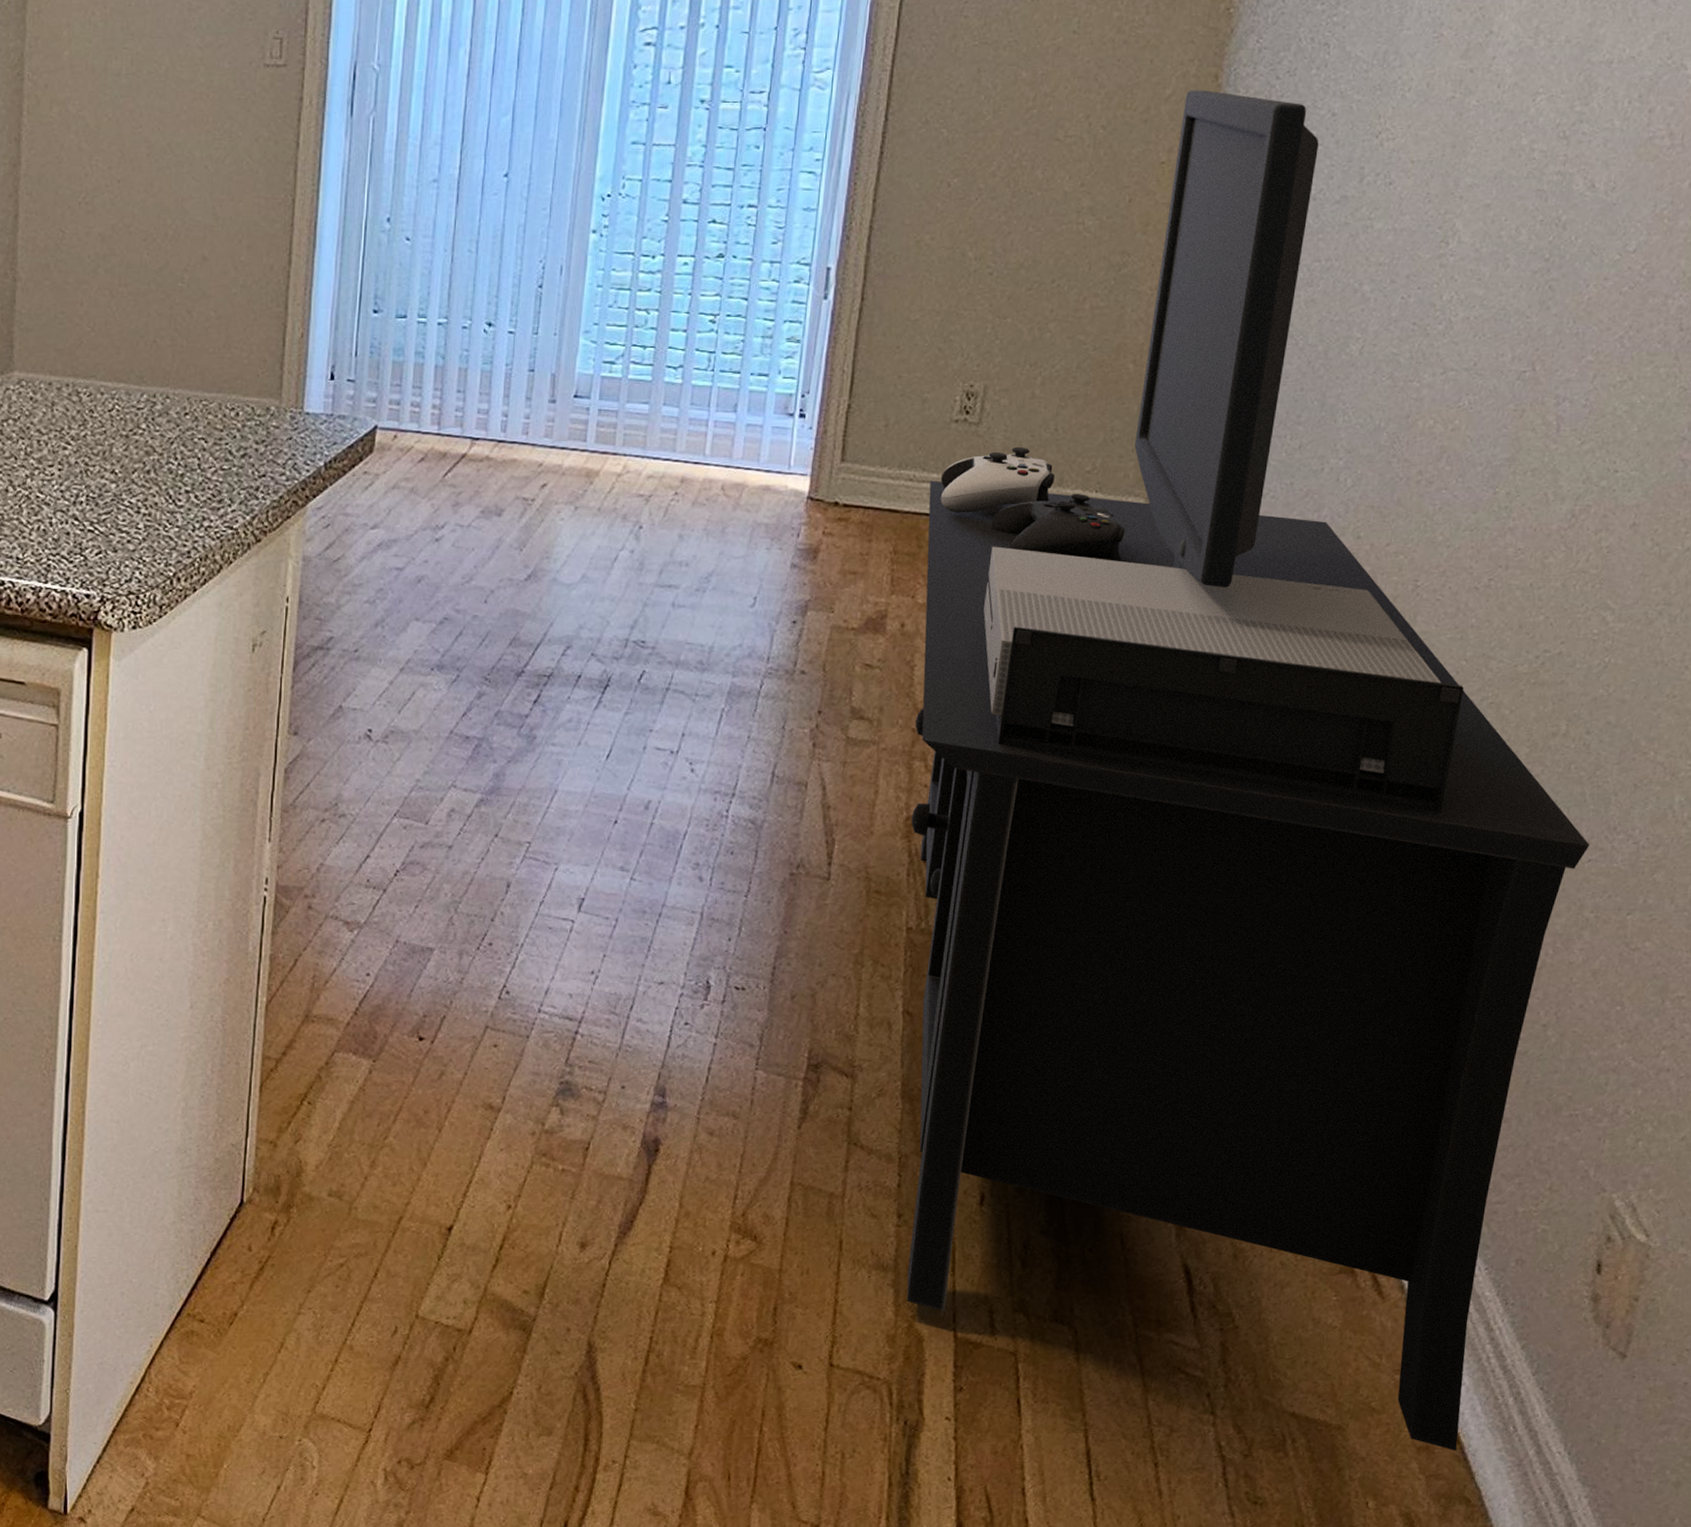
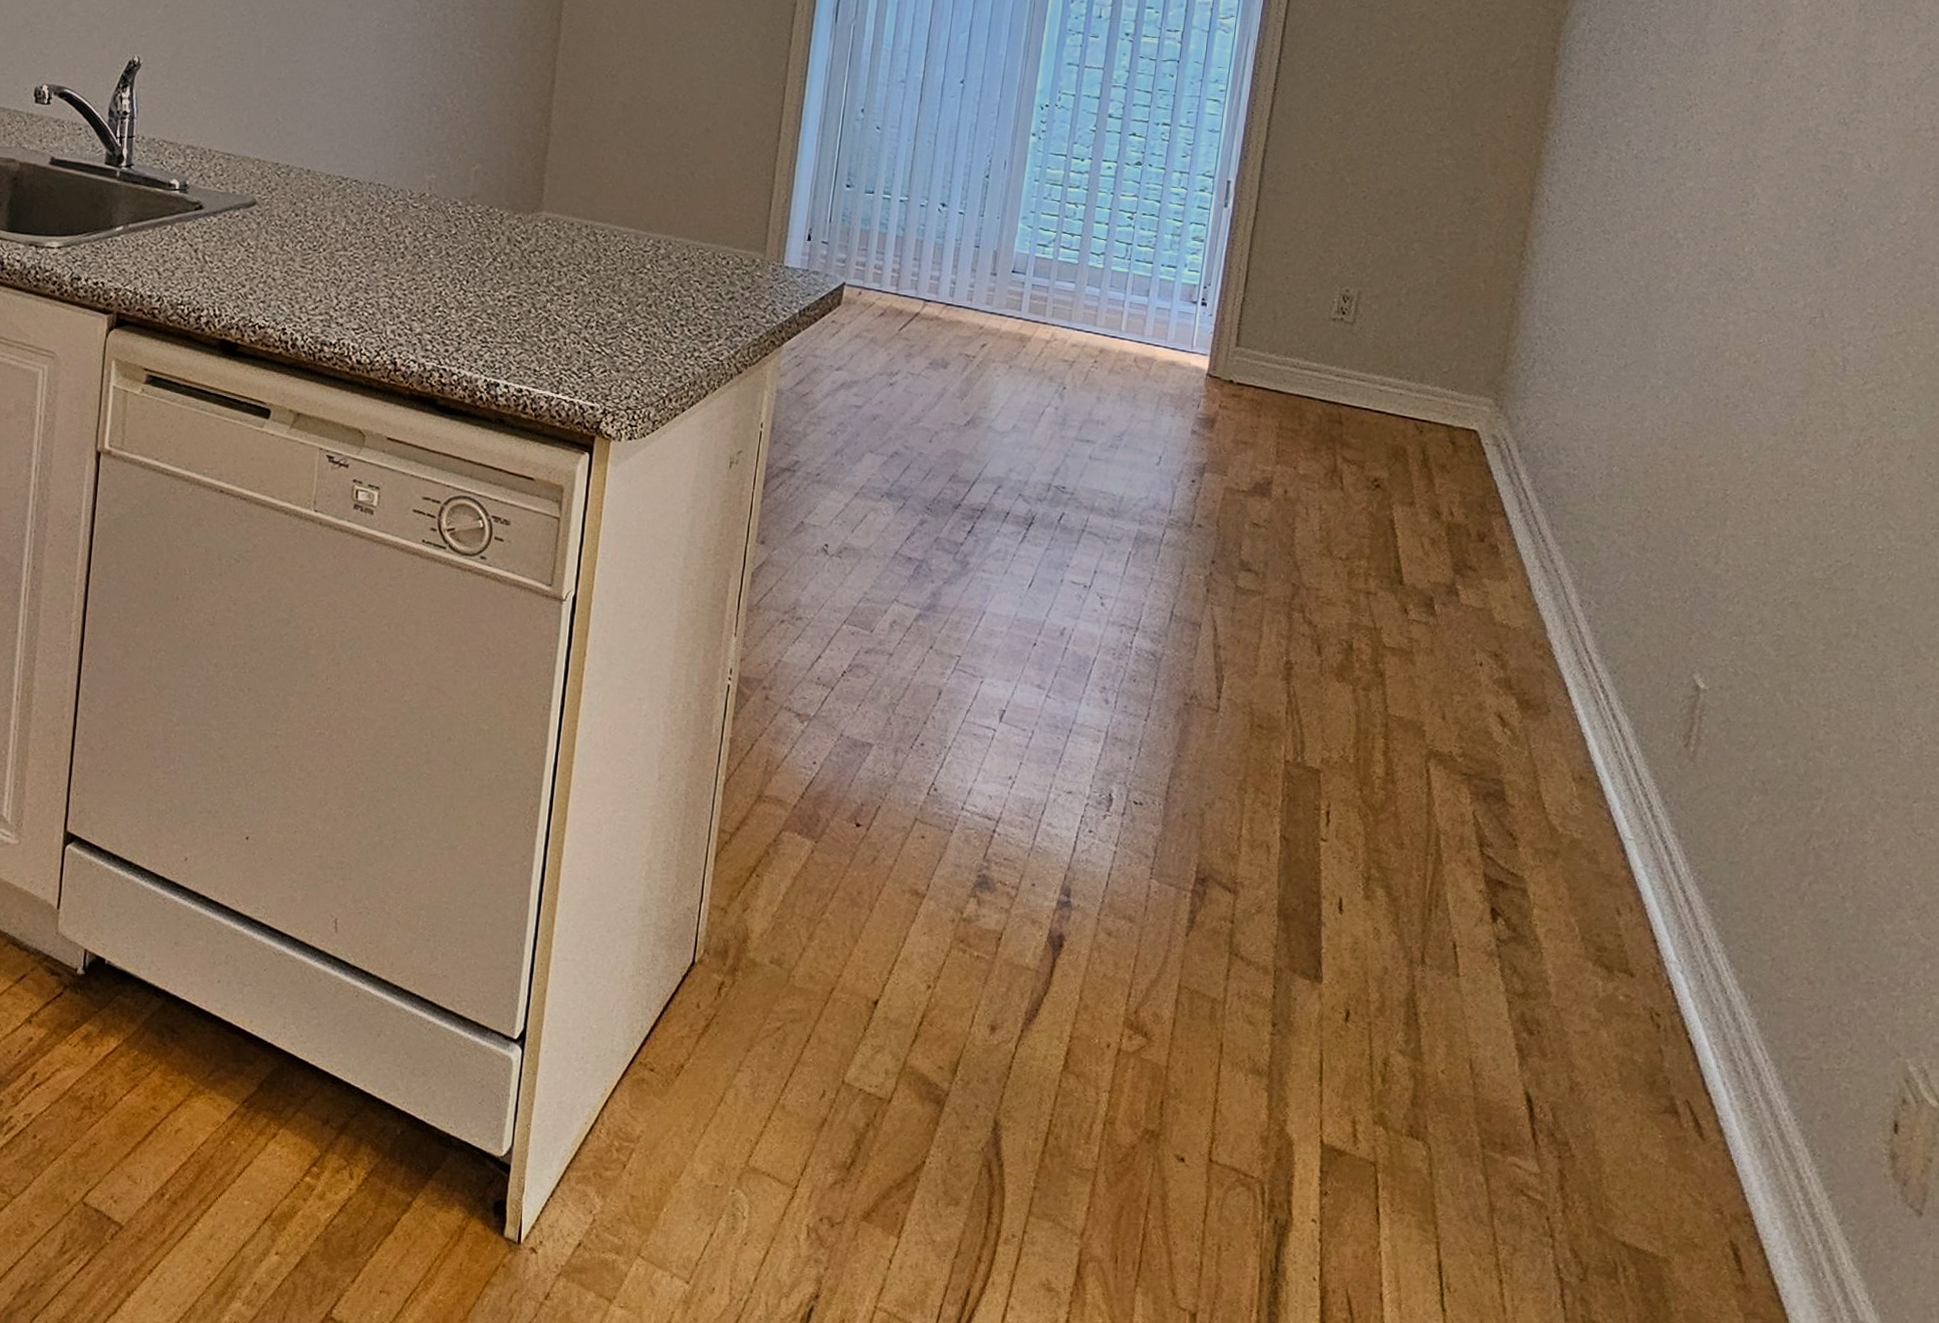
media console: present [906,90,1590,1452] -> none [1279,58,1880,1292]

